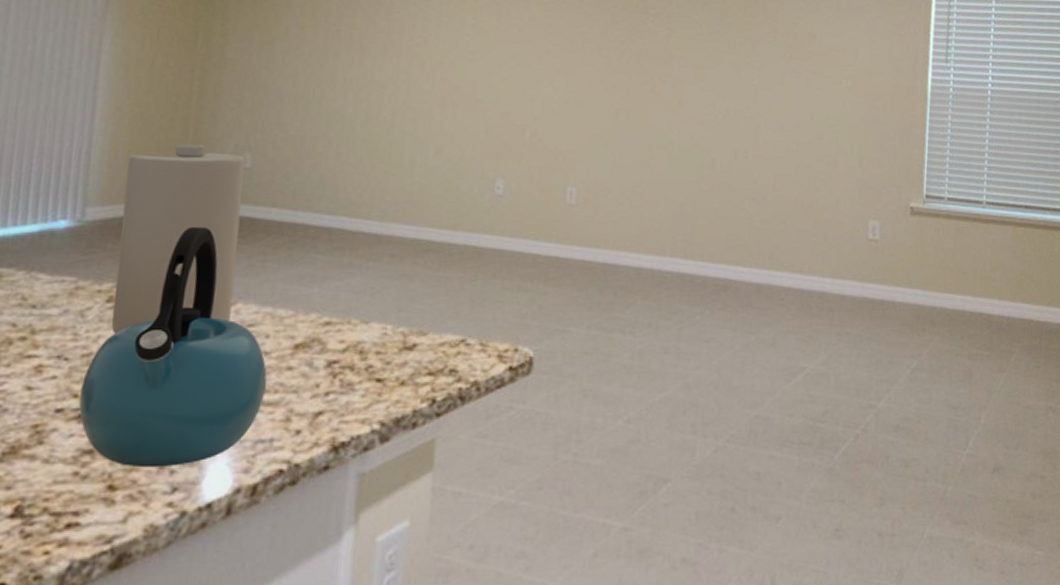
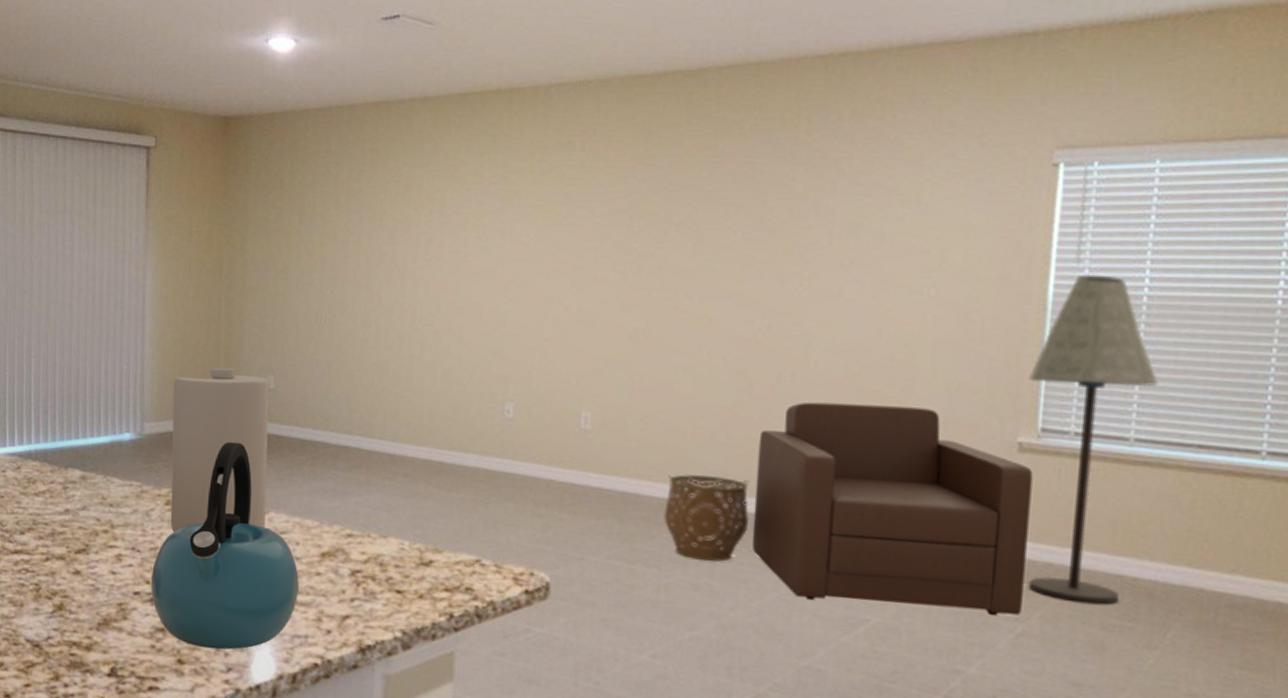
basket: none [638,244,711,325] -> present [663,474,750,562]
armchair: none [713,175,921,355] -> present [751,401,1033,616]
floor lamp: none [916,72,1000,339] -> present [1027,274,1160,604]

